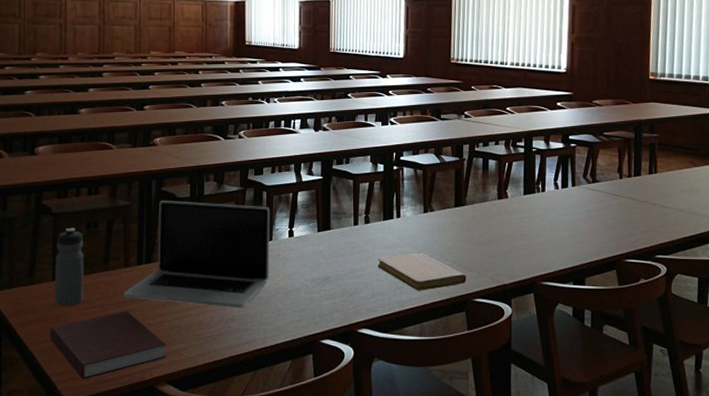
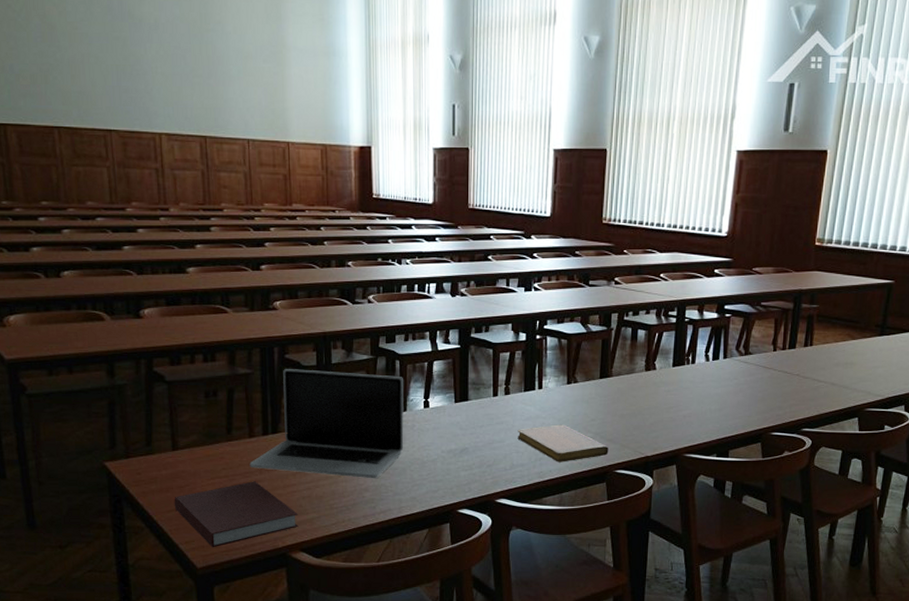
water bottle: present [54,227,84,306] -> none [173,396,207,476]

